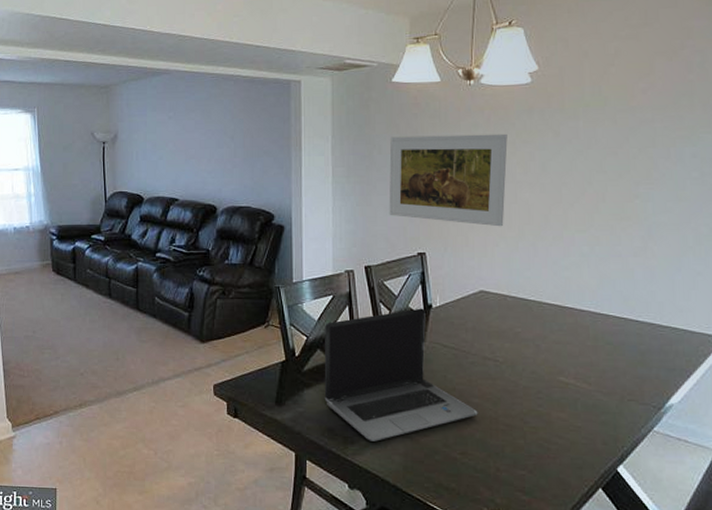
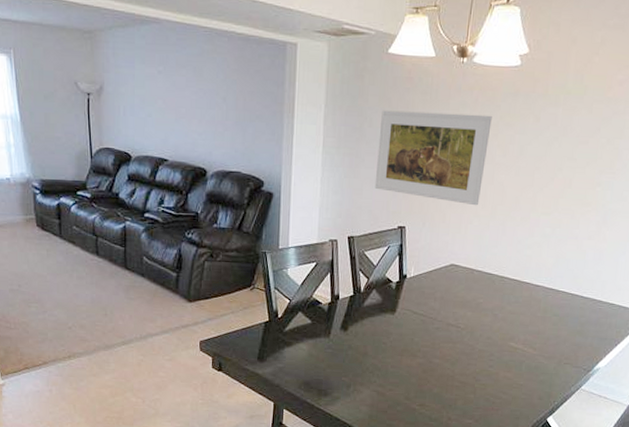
laptop computer: present [324,308,478,442] -> none [303,277,438,394]

